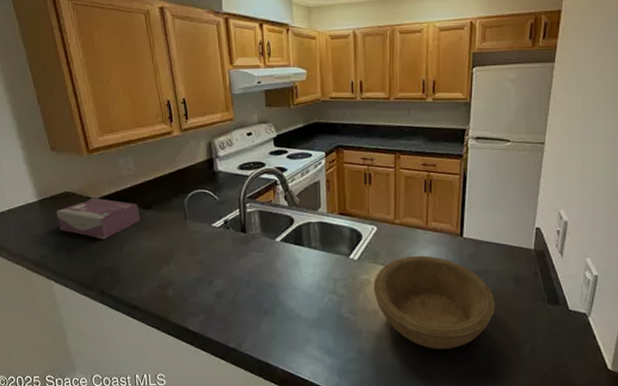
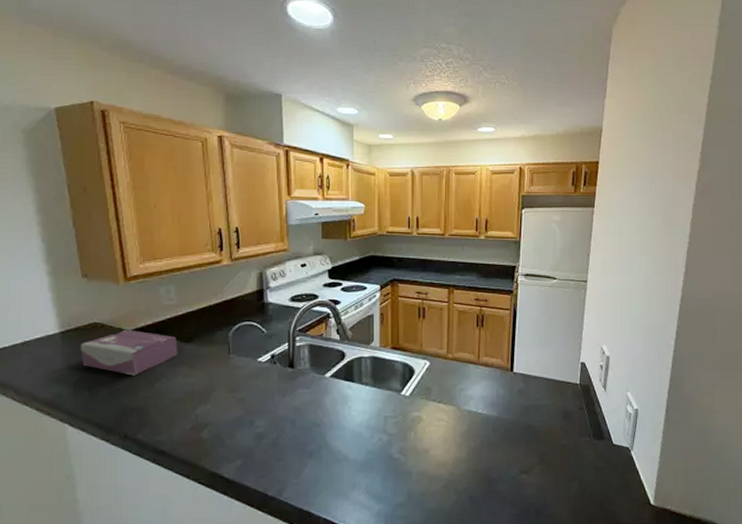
bowl: present [373,255,495,349] -> none [424,390,544,490]

